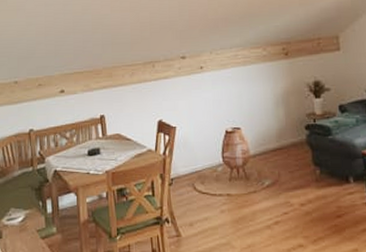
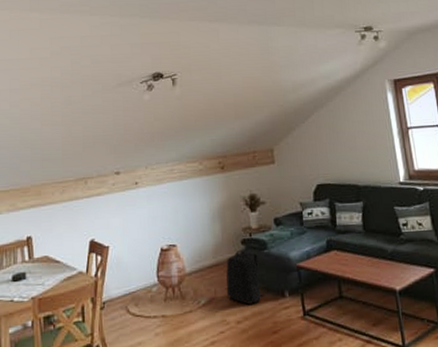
backpack: none [289,135,329,188] -> present [226,249,265,305]

